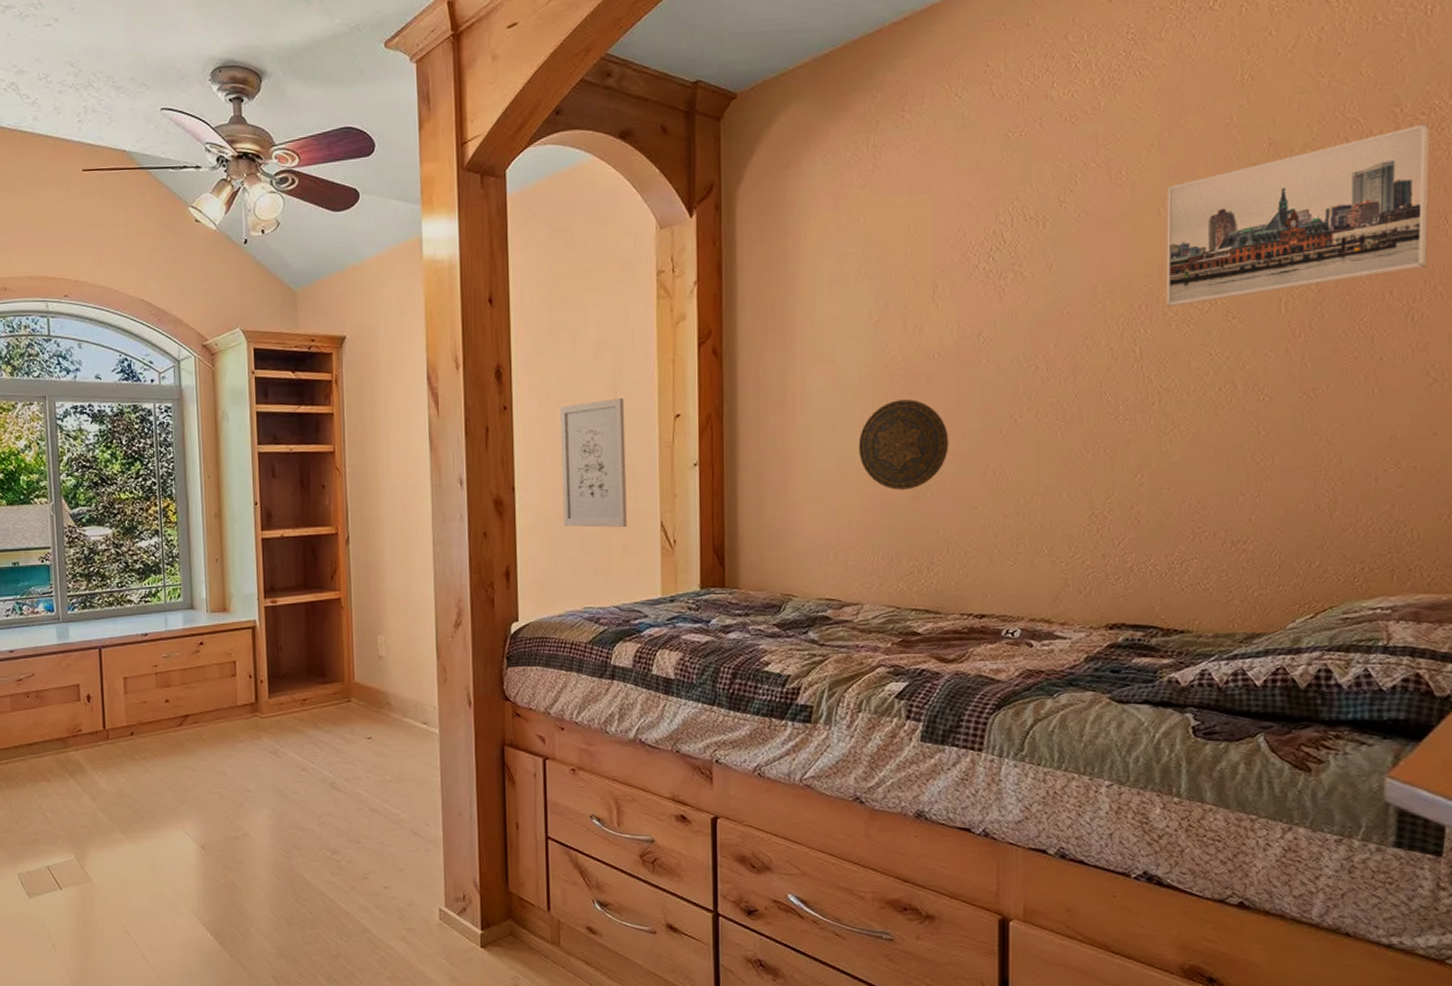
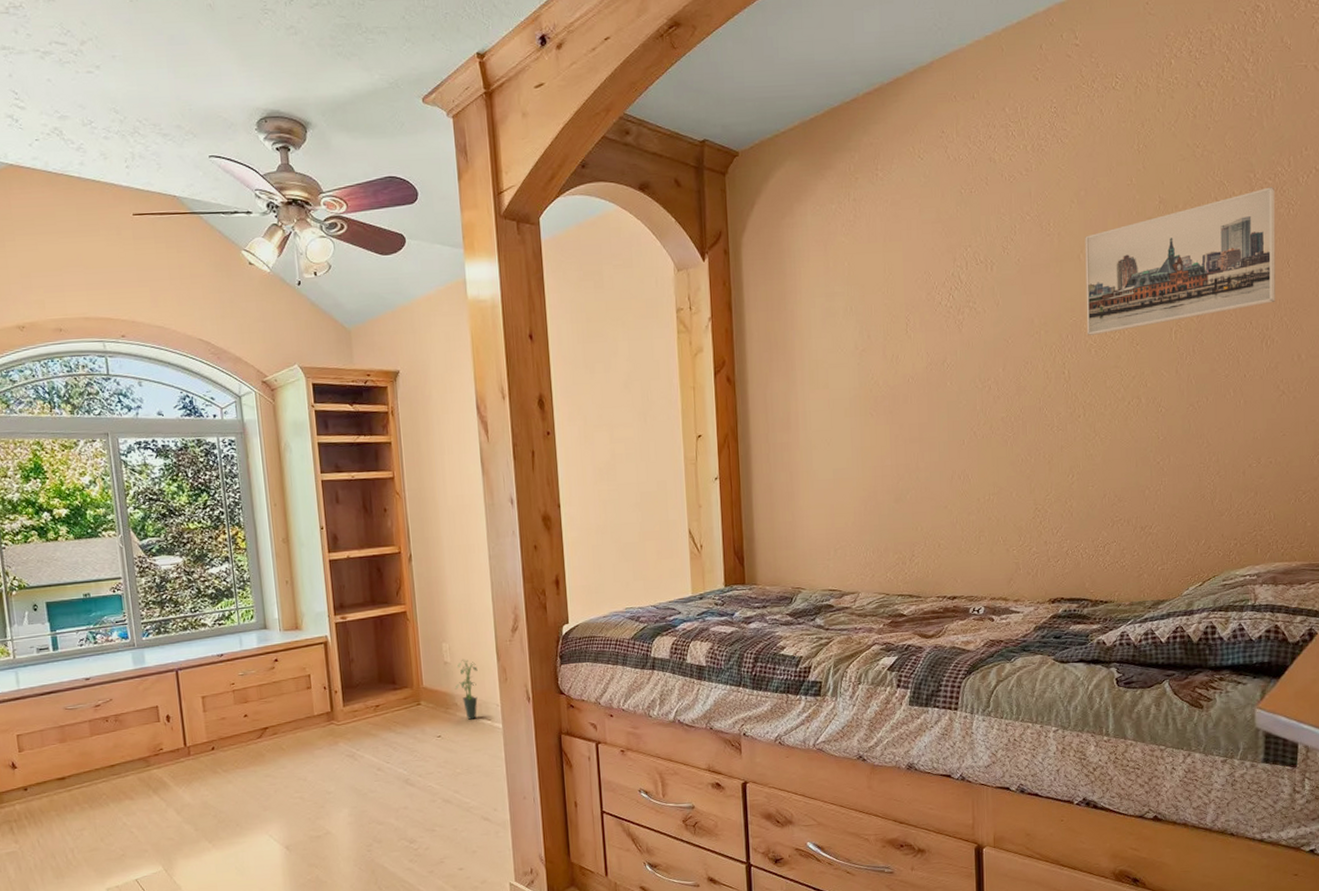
potted plant: none [389,654,415,722] -> present [454,659,478,720]
wall art: present [560,398,627,528] -> none [597,422,660,538]
decorative plate: present [858,399,949,490] -> none [850,417,923,495]

